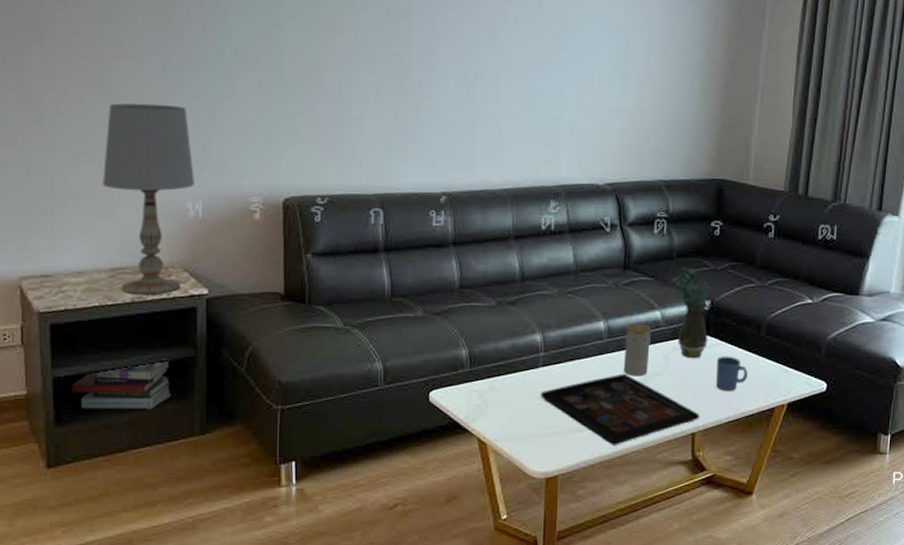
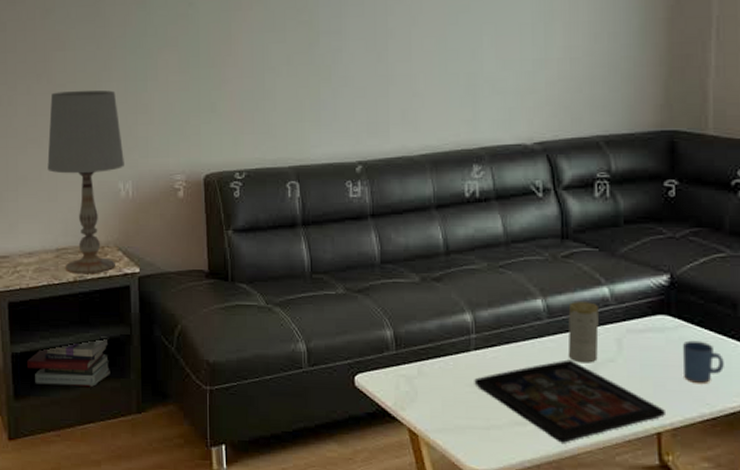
vase: present [675,264,711,358] -> none [624,232,670,342]

